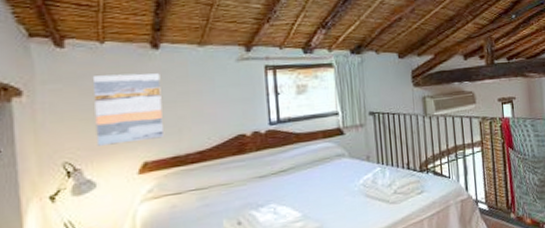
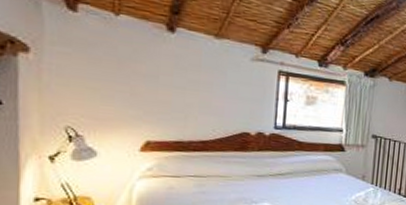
wall art: present [92,73,163,146] -> none [101,47,173,121]

